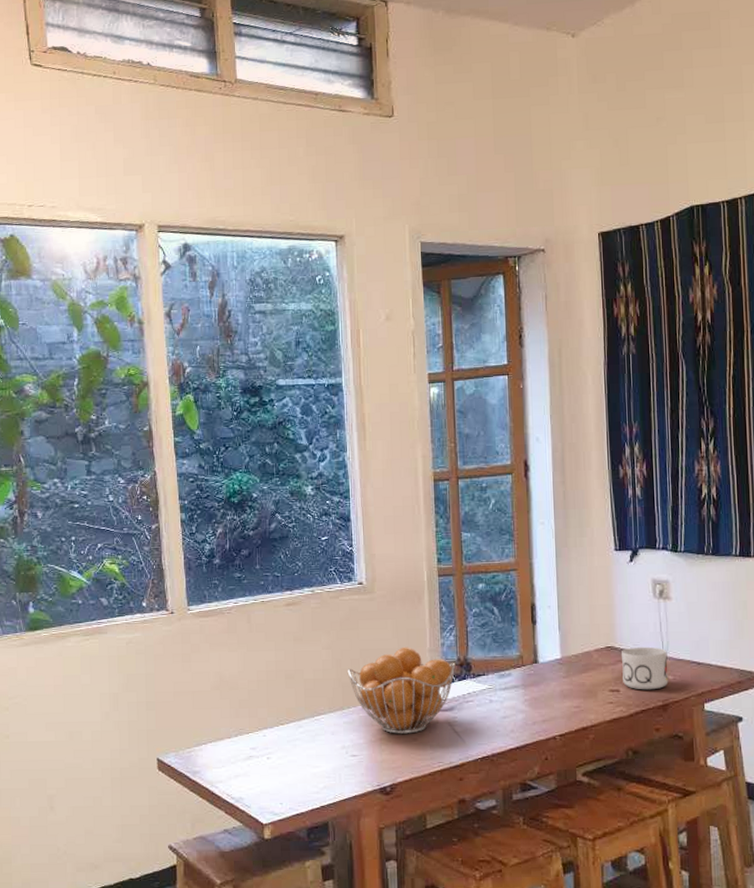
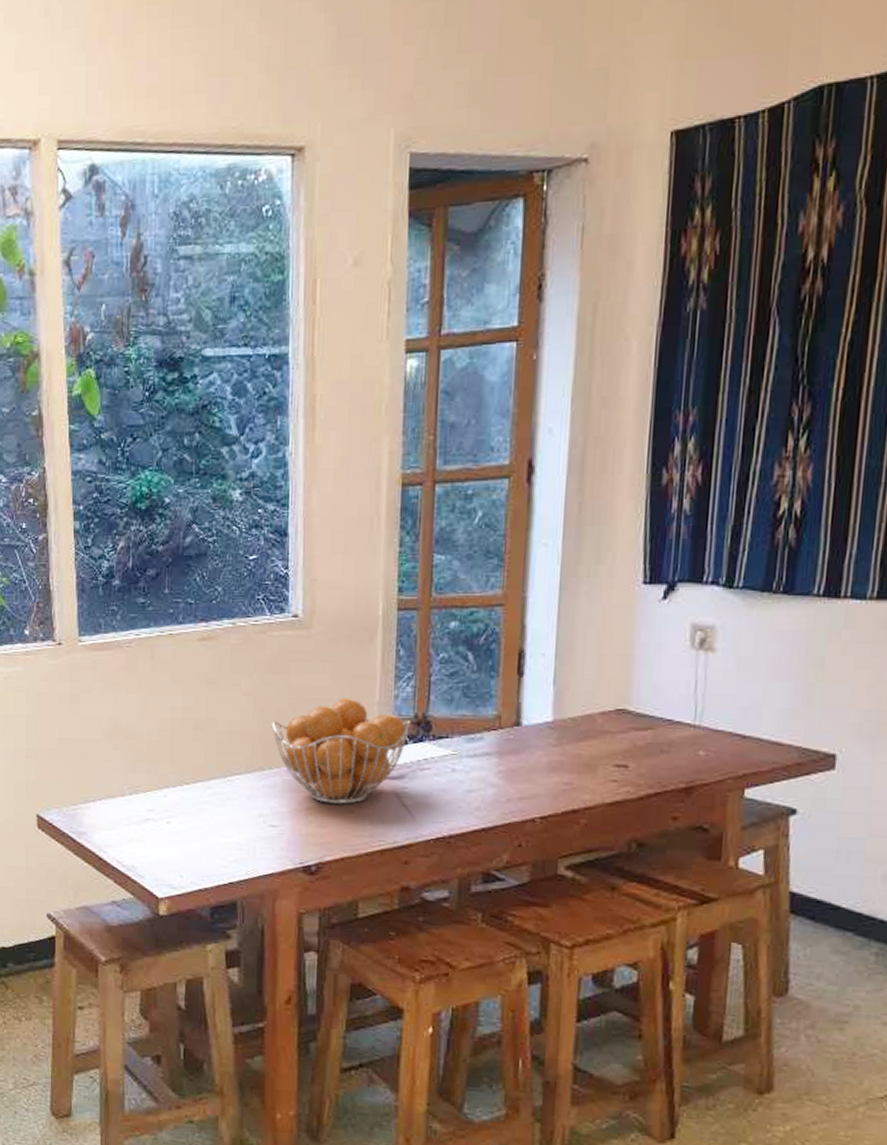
mug: present [622,646,669,690] -> none [634,711,701,768]

